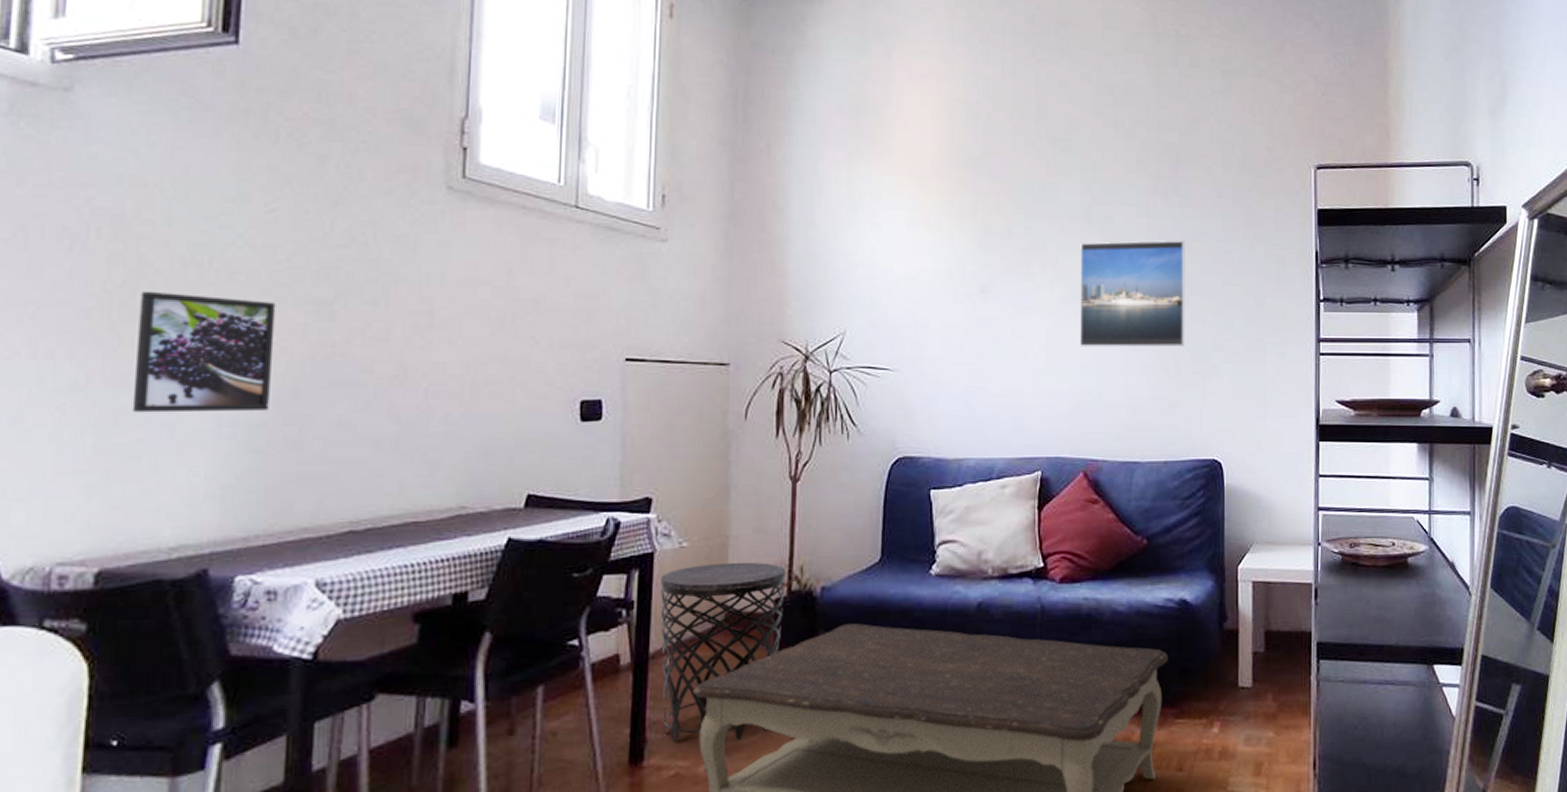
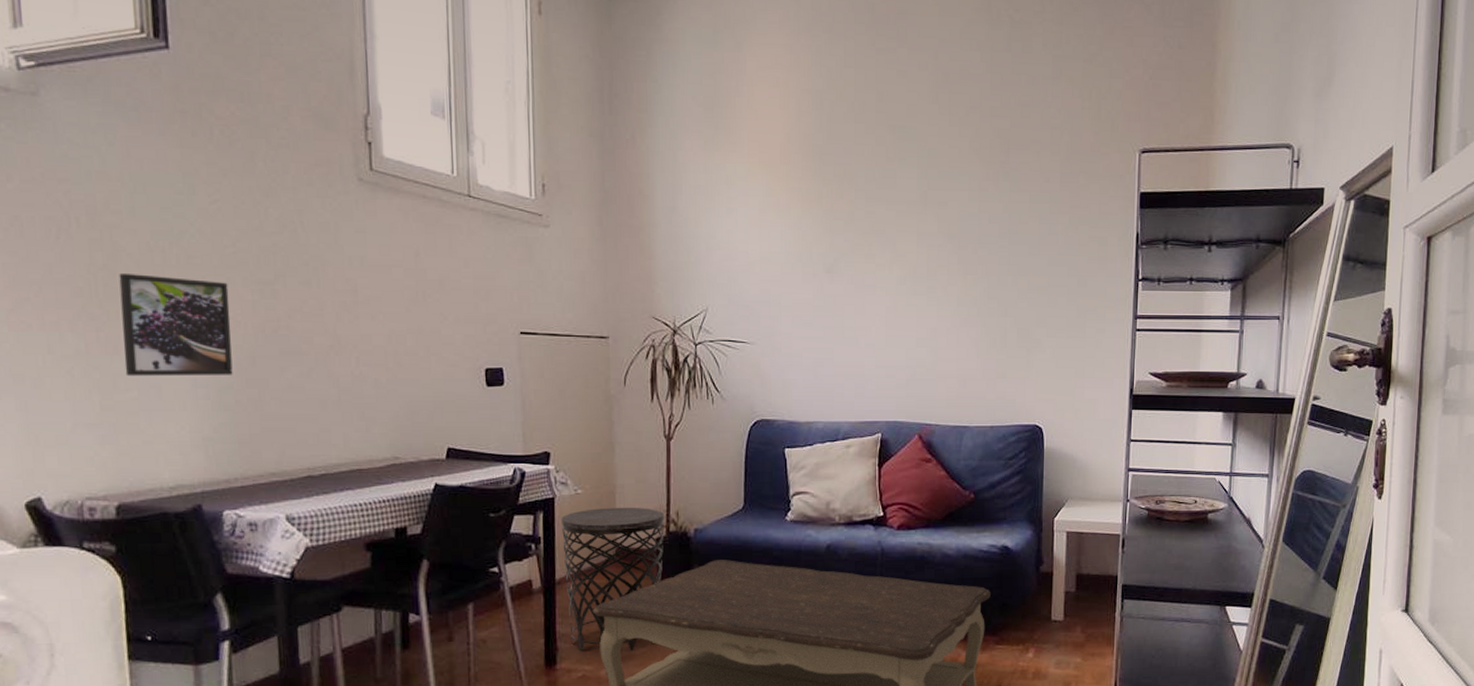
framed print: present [1079,240,1185,348] -> none [915,223,1014,323]

